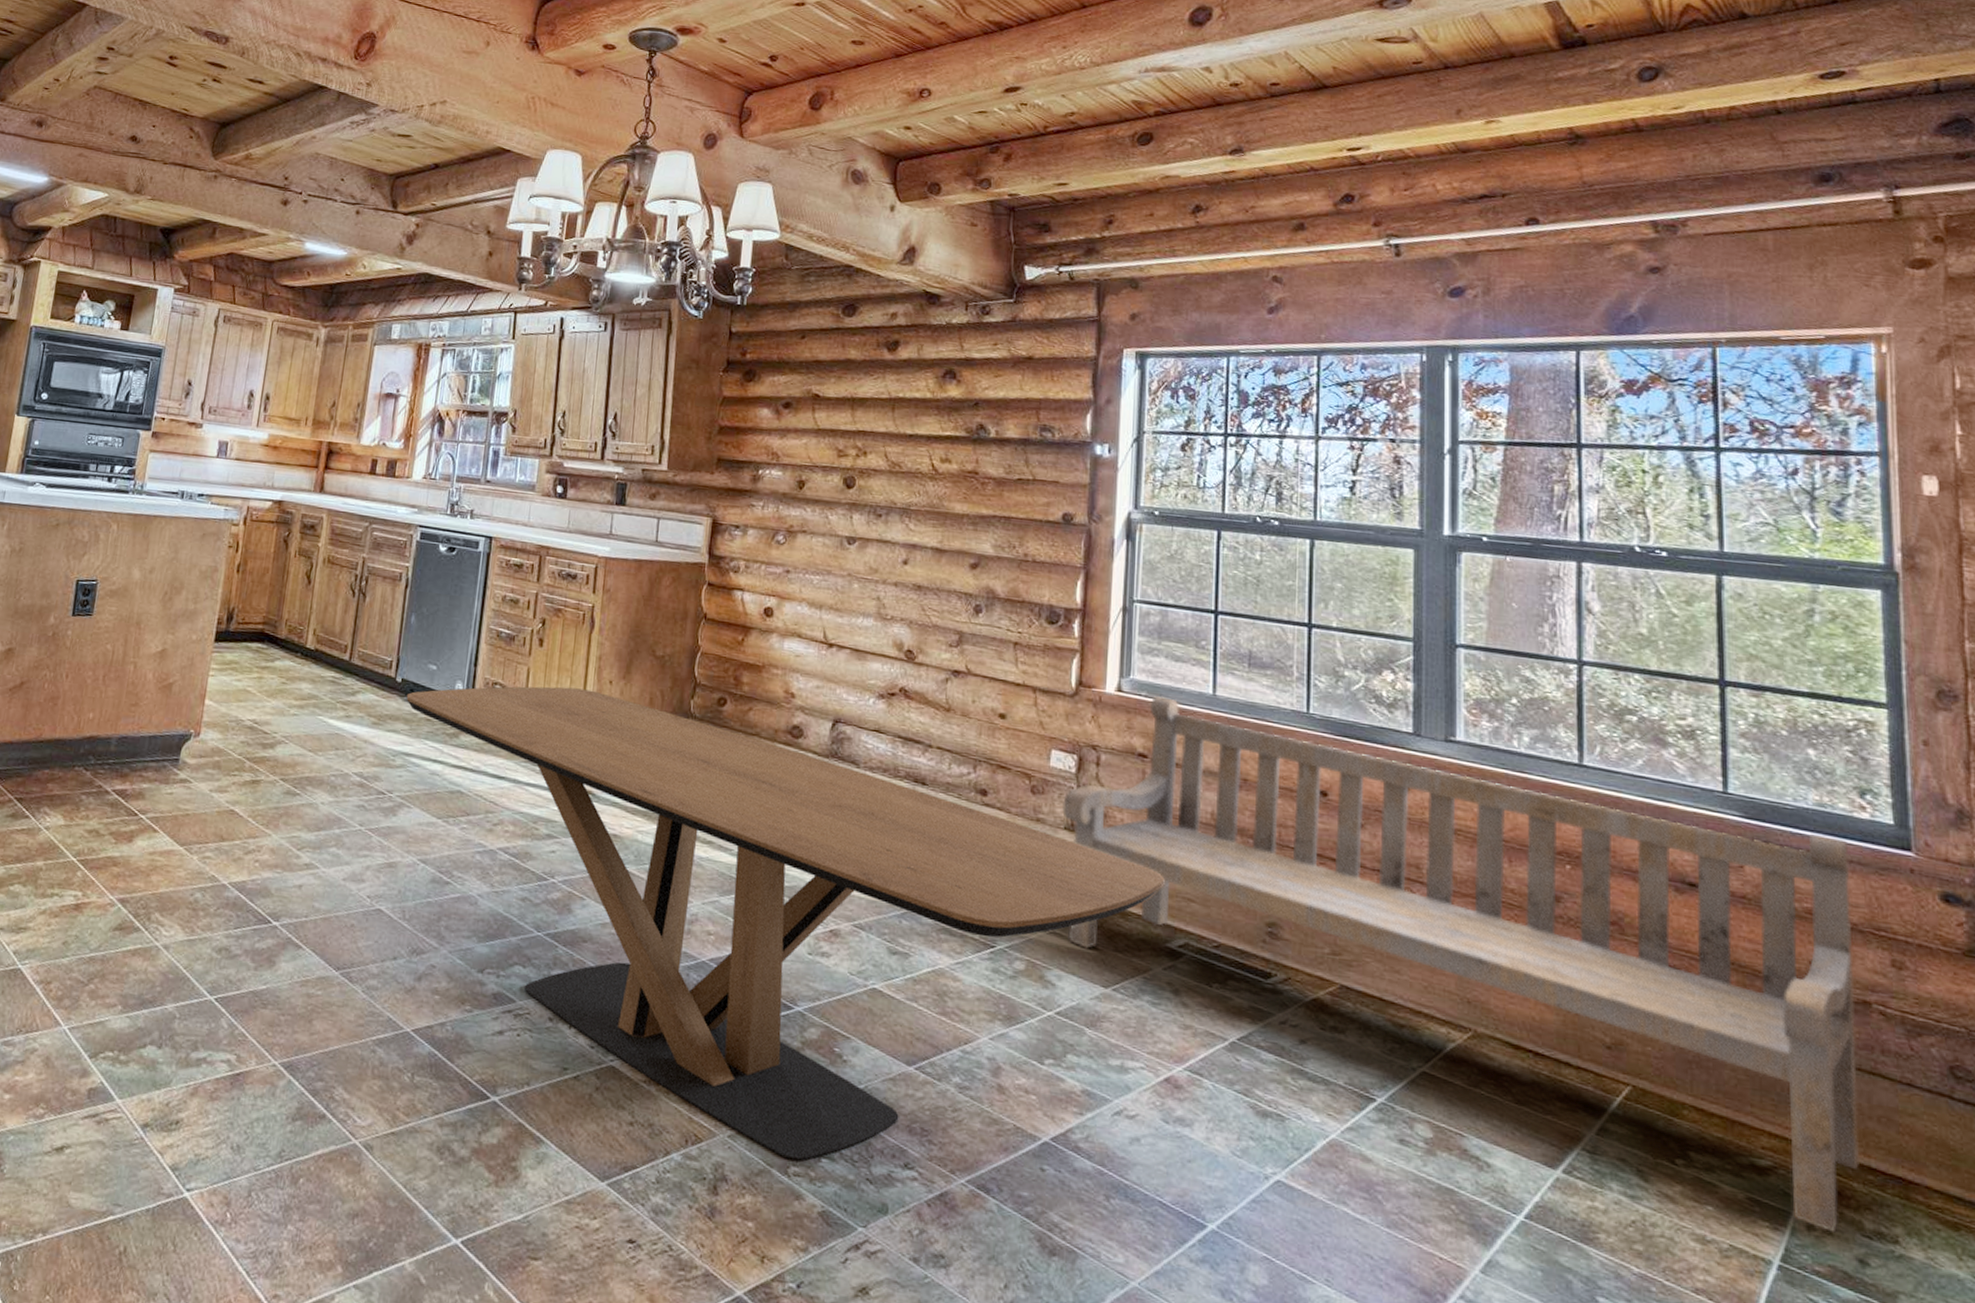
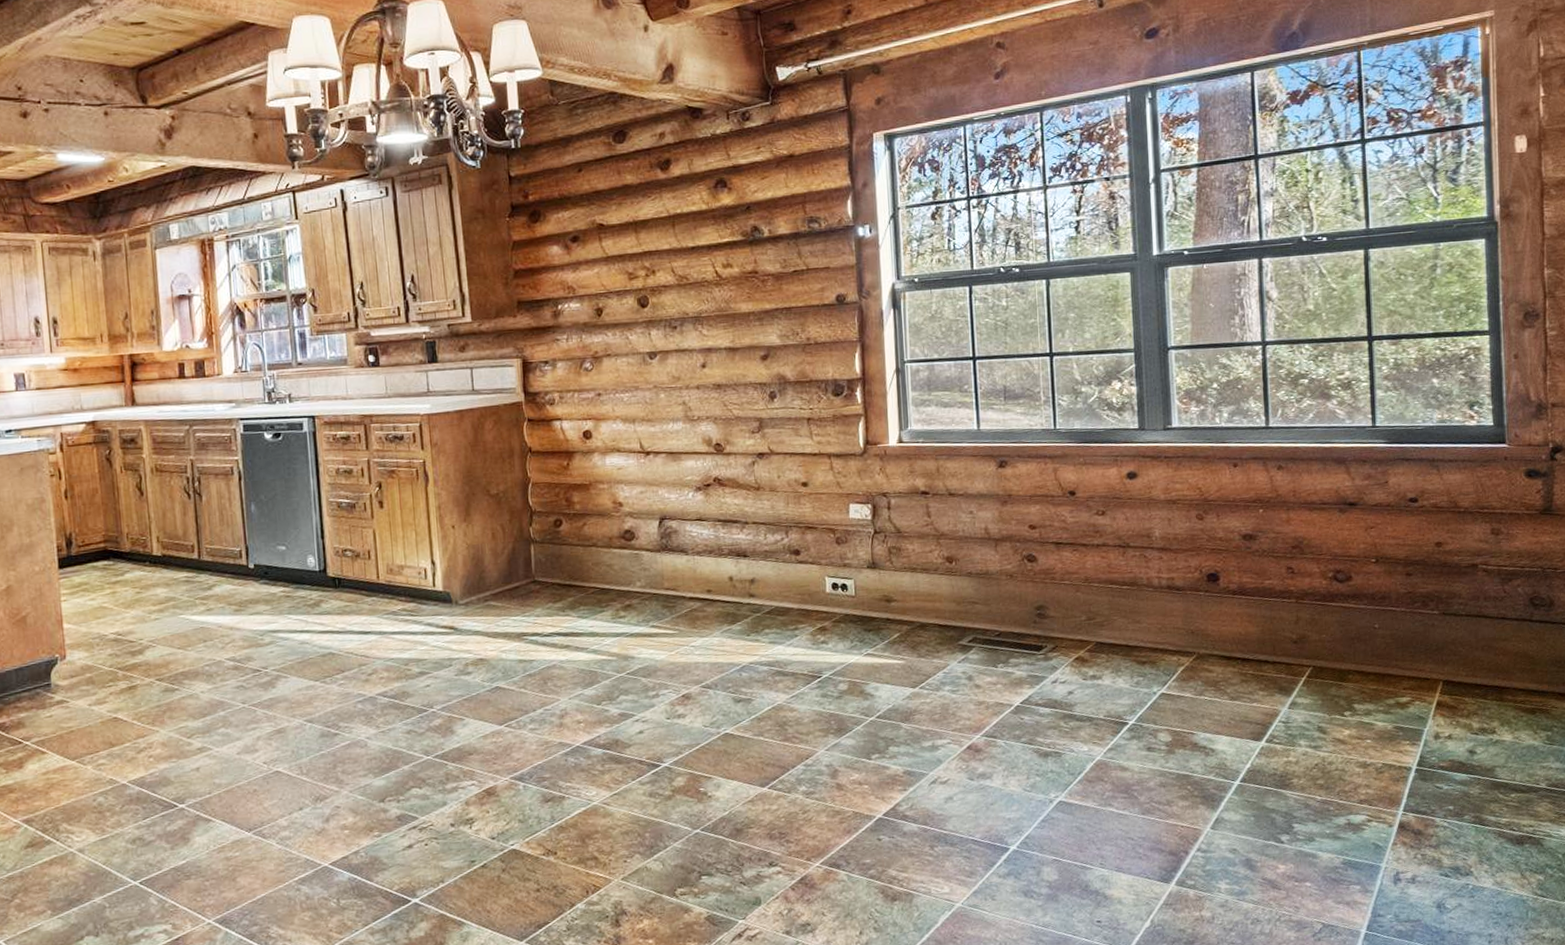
dining table: present [406,686,1165,1162] -> none [262,537,953,885]
bench: present [1062,695,1861,1233] -> none [863,439,1470,737]

